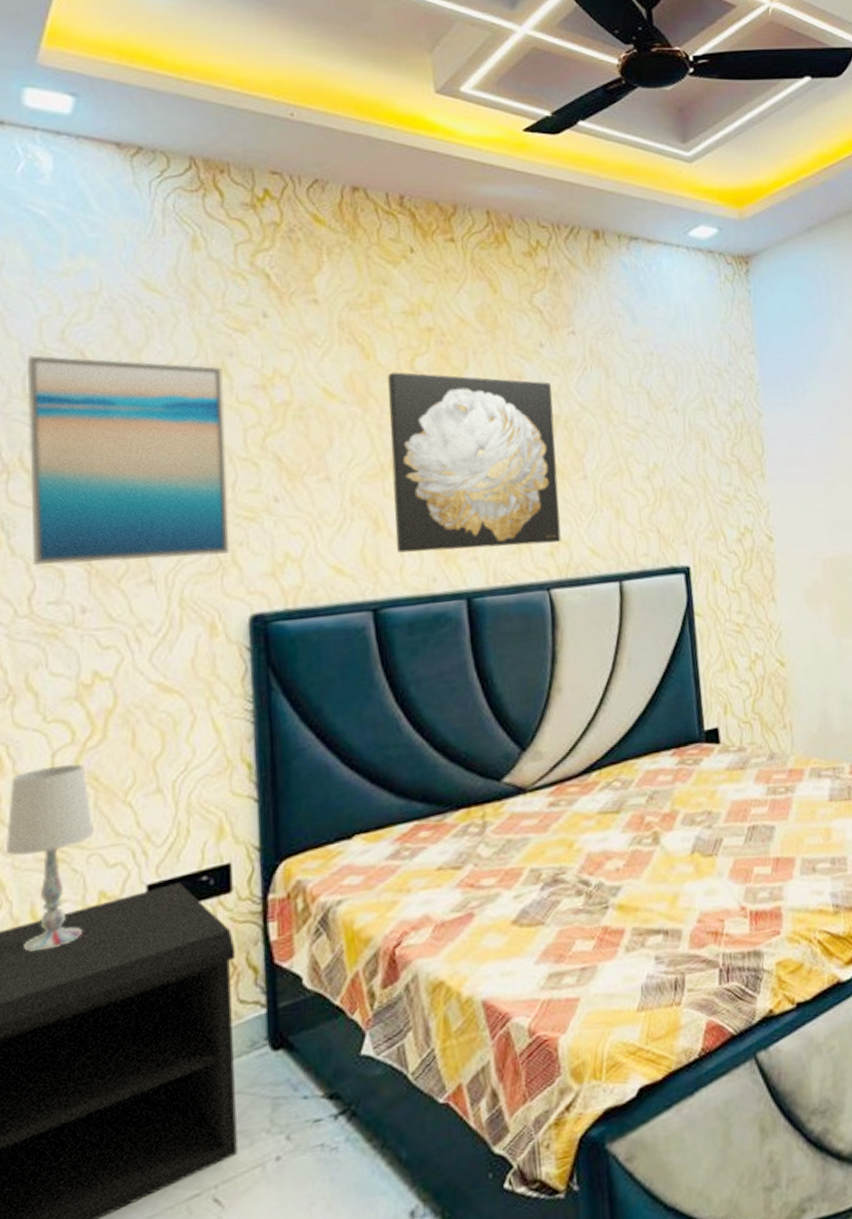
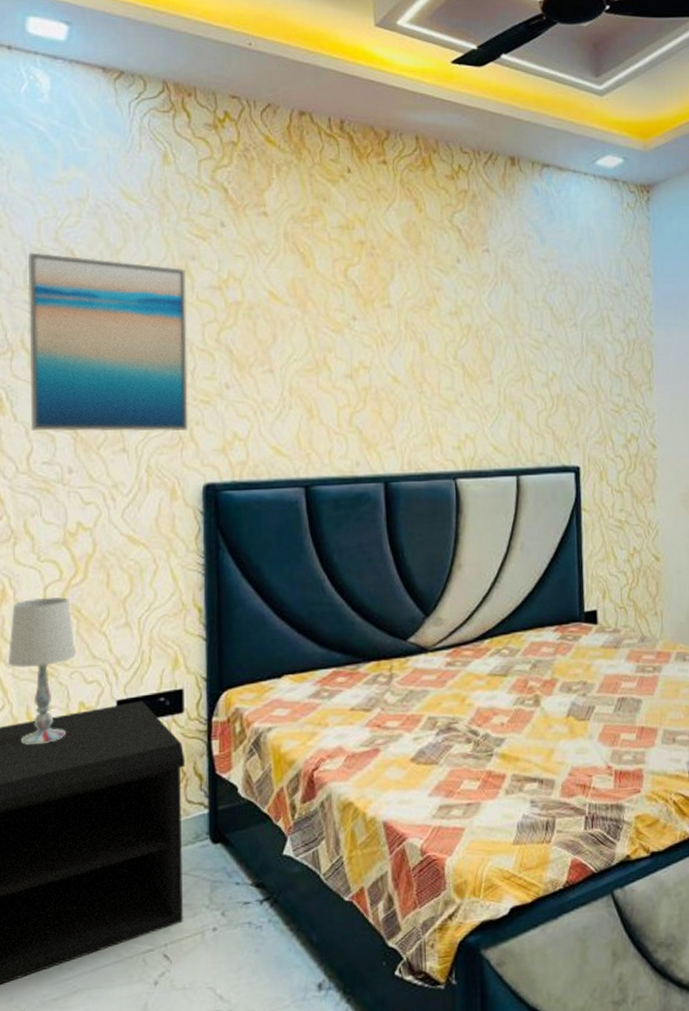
wall art: present [388,372,561,553] -> none [324,279,468,439]

